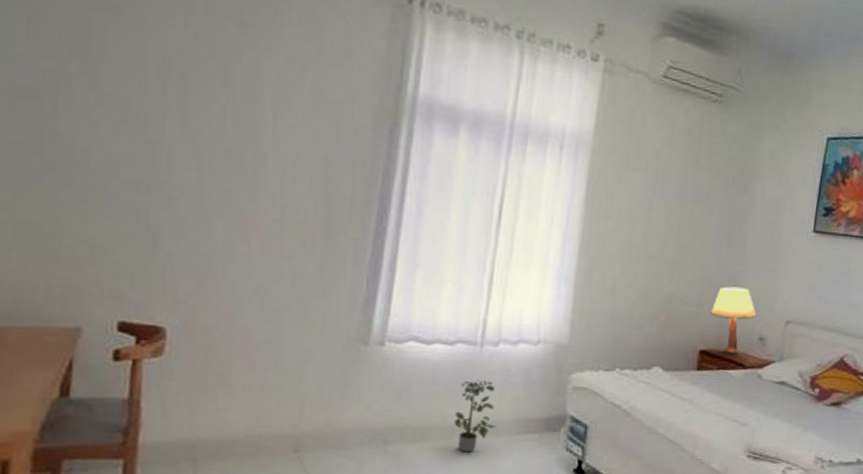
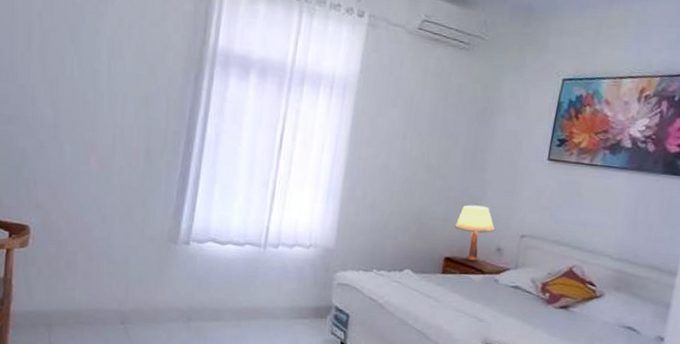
potted plant: present [454,379,497,453] -> none [242,274,276,331]

